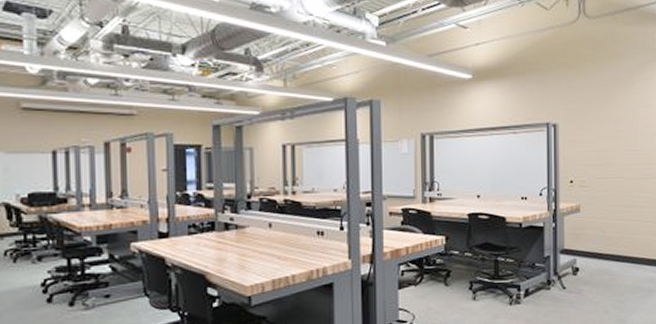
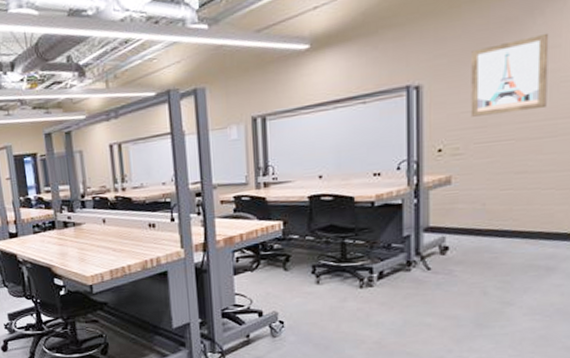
wall art: none [593,95,644,156] -> present [470,32,549,117]

